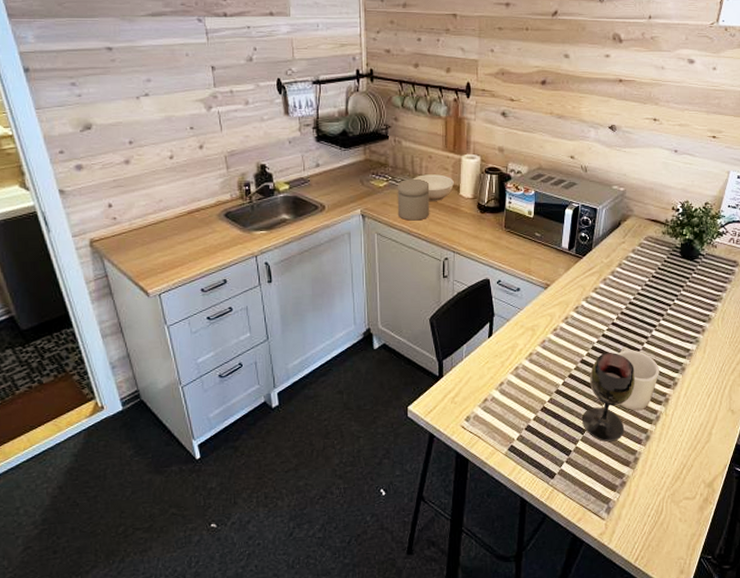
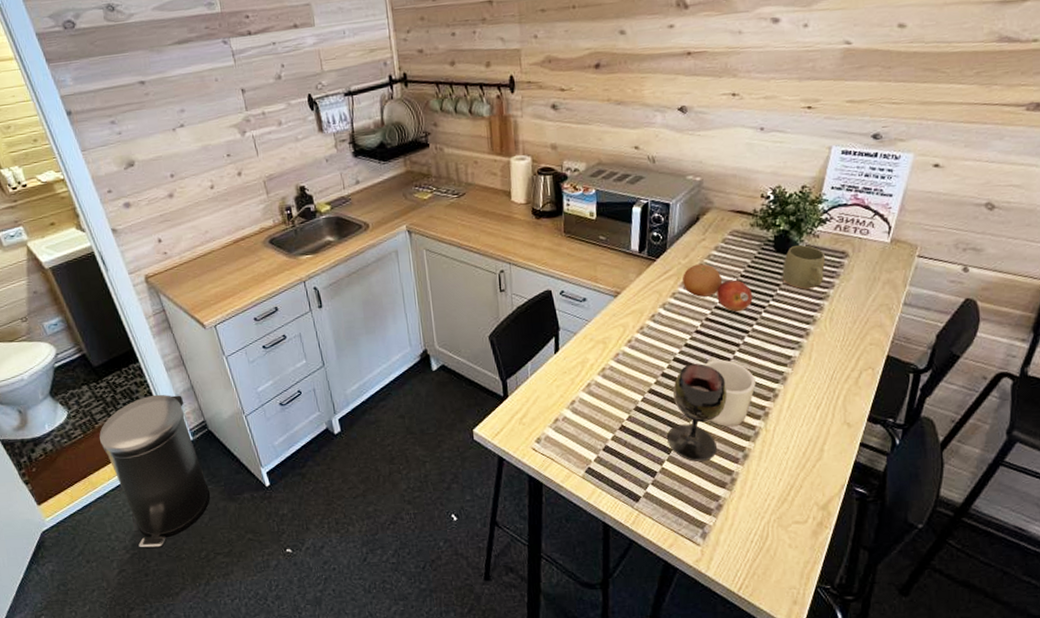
pedal bin: none [19,361,135,525] -> present [99,394,210,549]
jar: present [397,178,430,221] -> none [442,187,480,233]
bowl: present [413,174,454,201] -> none [458,180,504,210]
fruit: none [604,264,637,293] -> present [683,264,723,297]
fruit: none [632,279,661,308] -> present [717,279,753,312]
mug: none [686,253,721,292] -> present [782,245,826,290]

